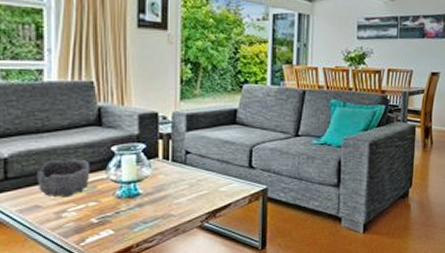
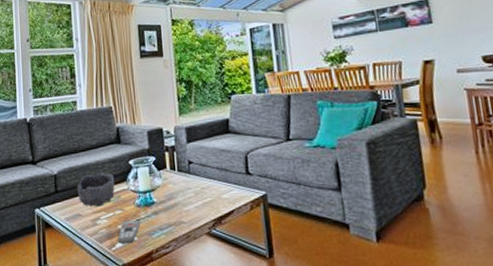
remote control: none [89,213,119,239] -> present [117,220,140,244]

